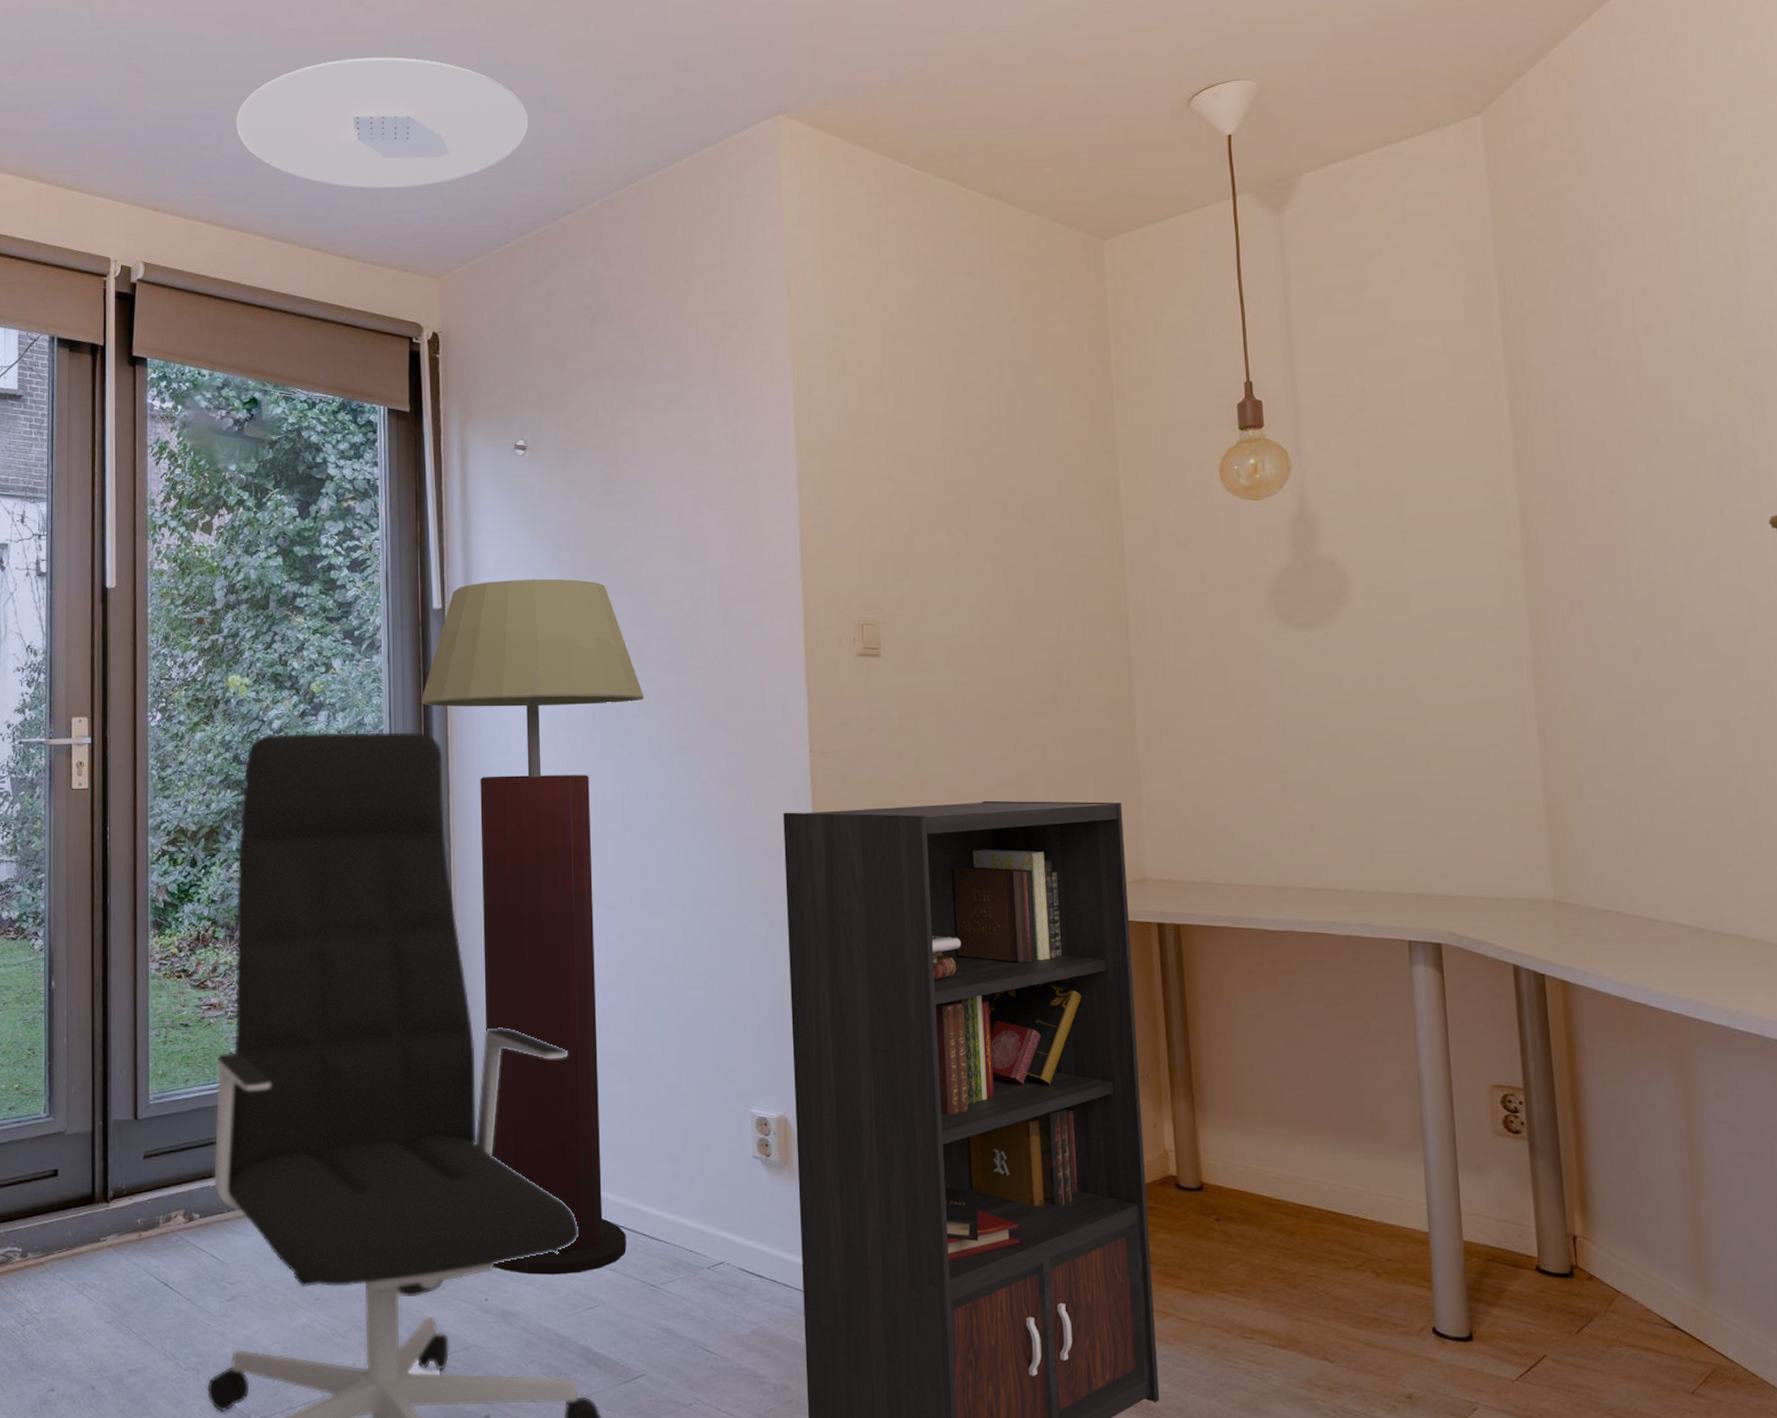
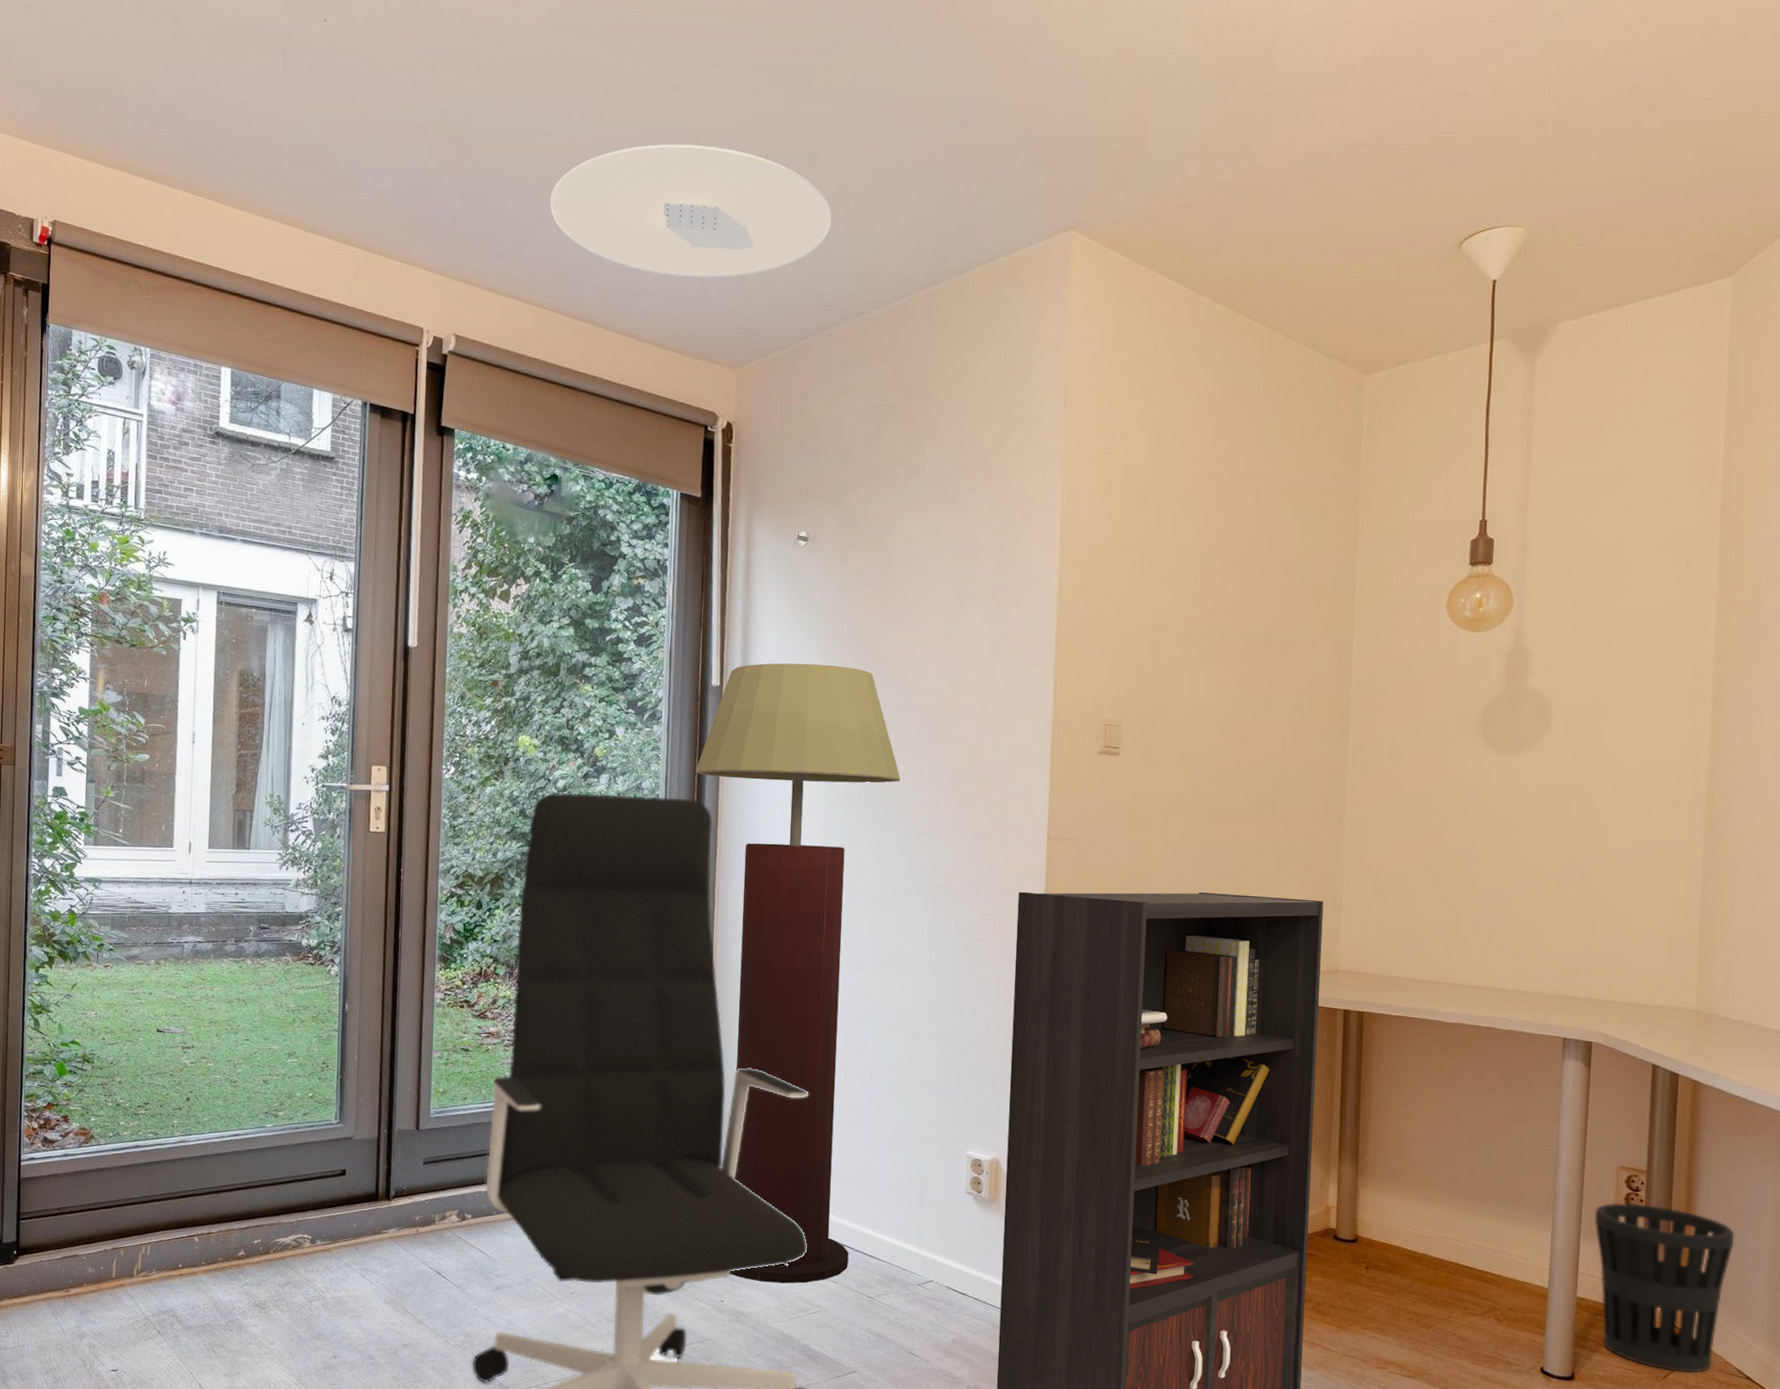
wastebasket: none [1470,1127,1637,1324] -> present [1594,1202,1735,1373]

